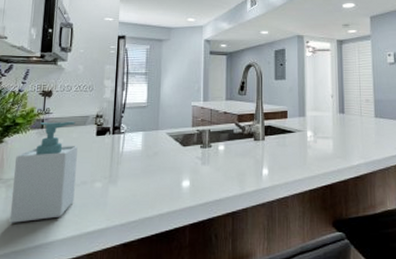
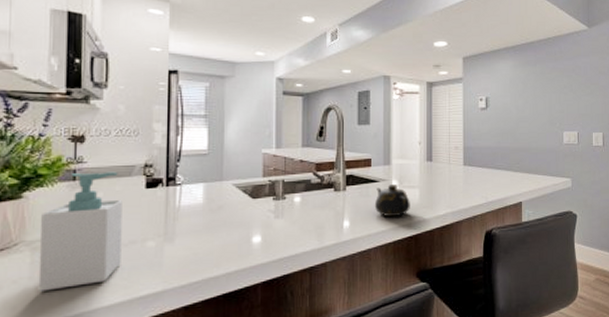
teapot: none [291,135,325,167] -> present [374,185,410,217]

